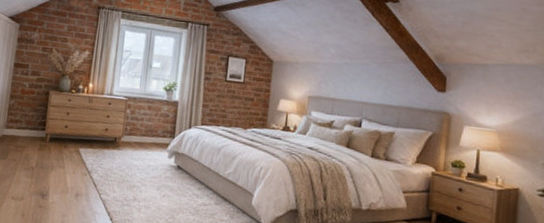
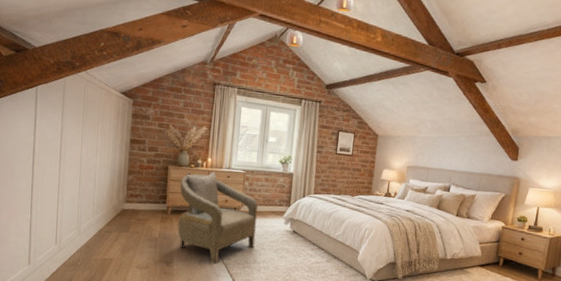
armchair: none [55,97,140,200] -> present [177,171,259,265]

